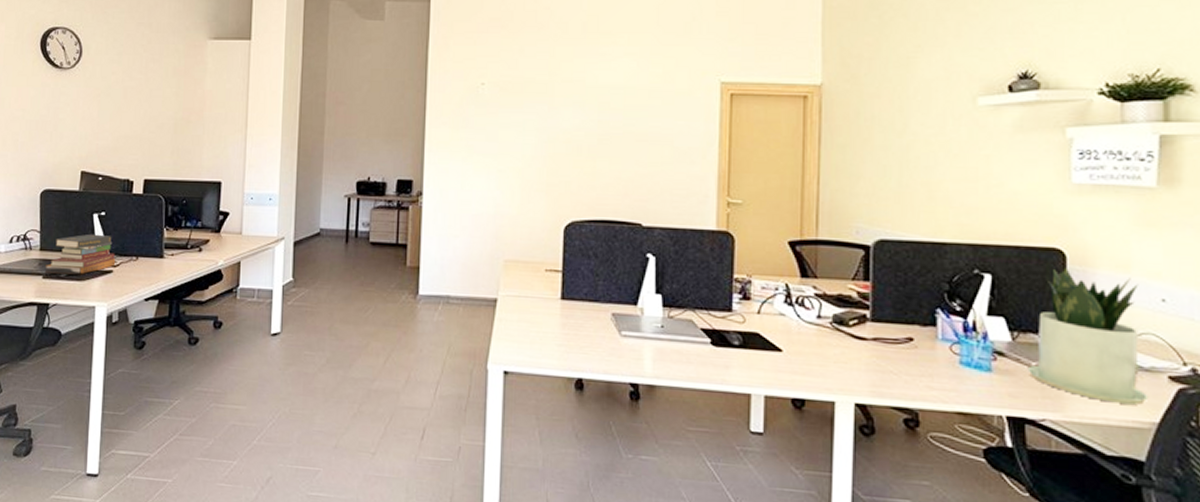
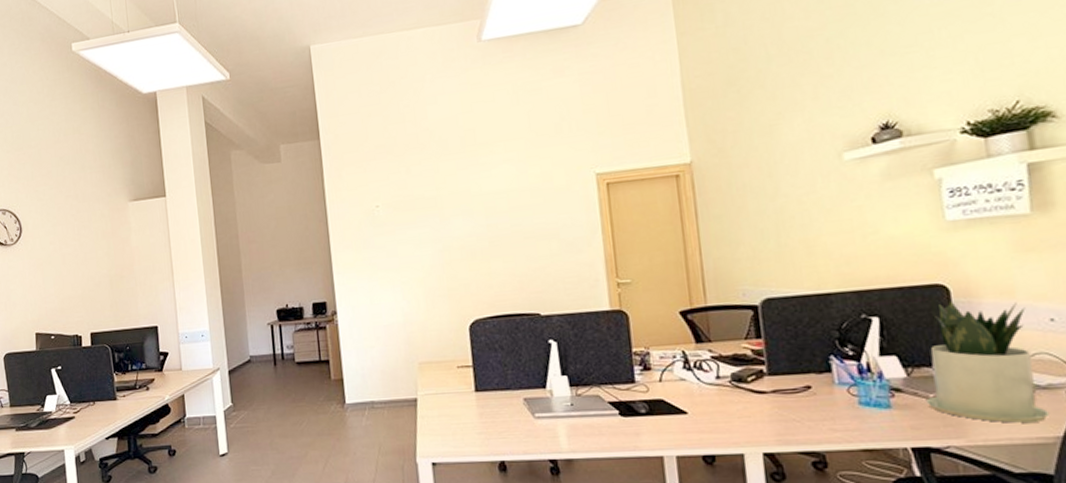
books: present [44,233,116,275] -> none [16,386,77,426]

